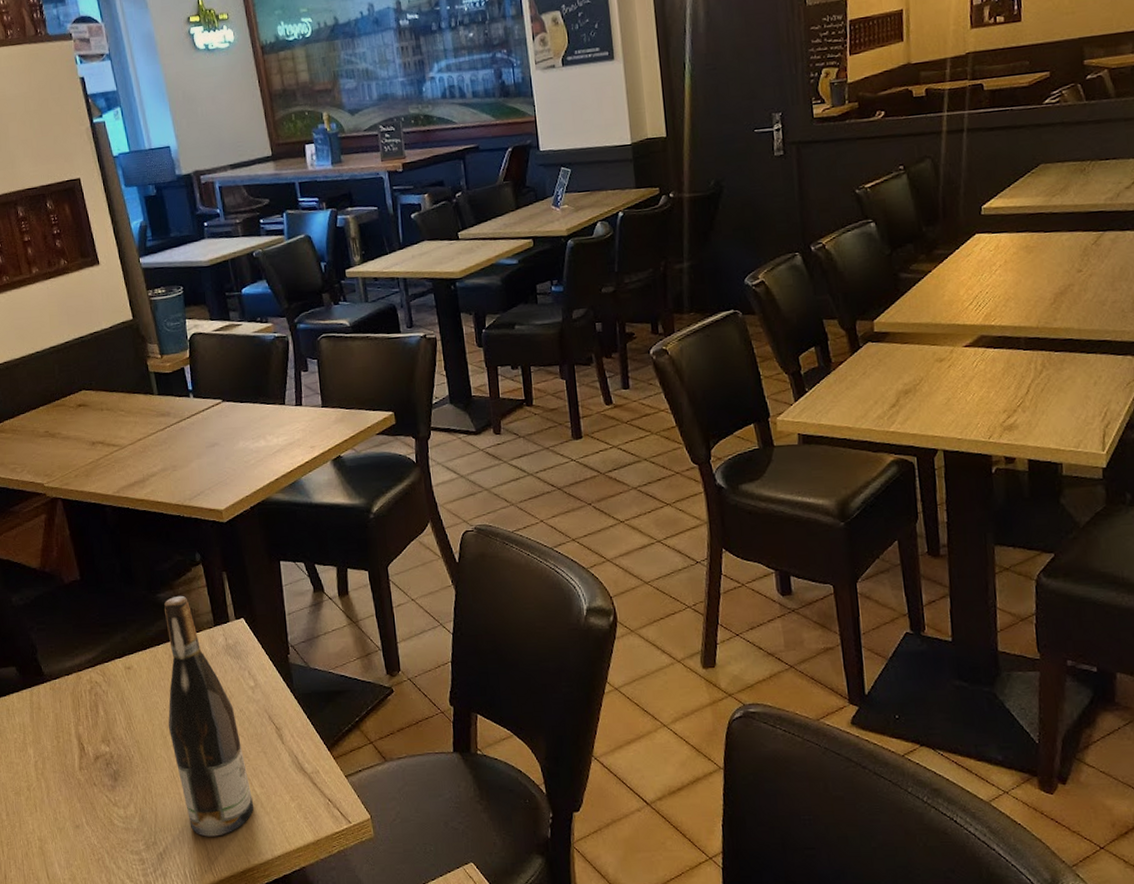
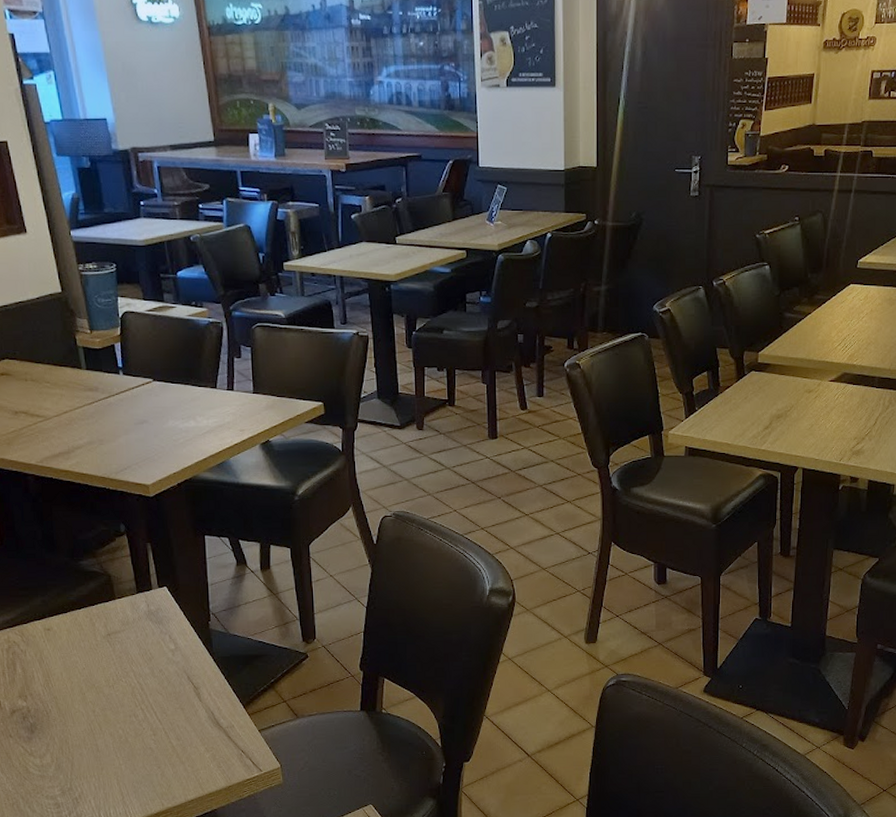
wine bottle: present [164,595,253,837] -> none [87,563,169,783]

